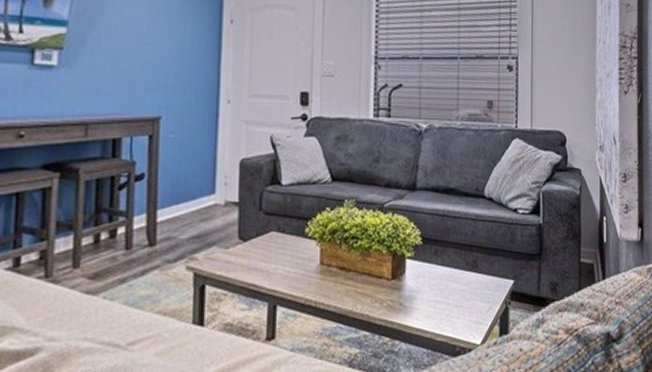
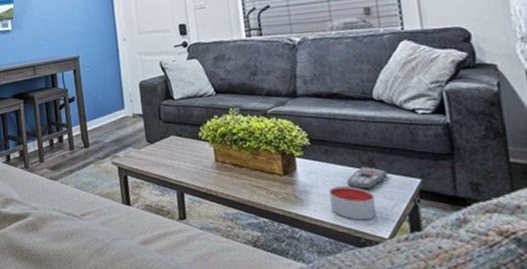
candle: none [433,290,473,327] -> present [329,186,376,220]
remote control: none [451,268,488,293] -> present [347,167,388,189]

